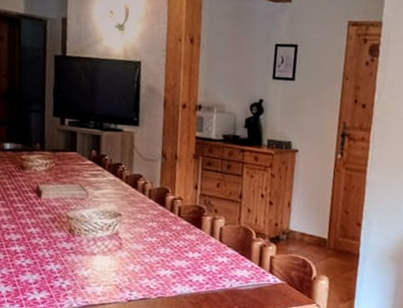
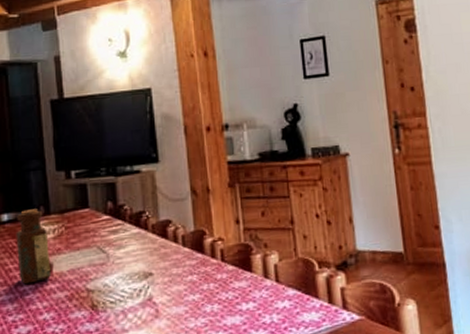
bottle: none [14,143,41,203] -> present [16,209,51,285]

